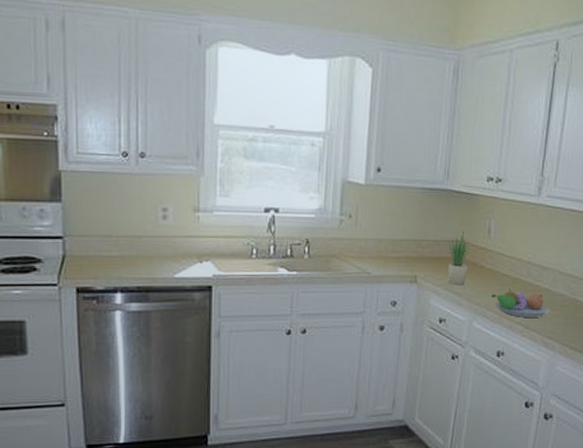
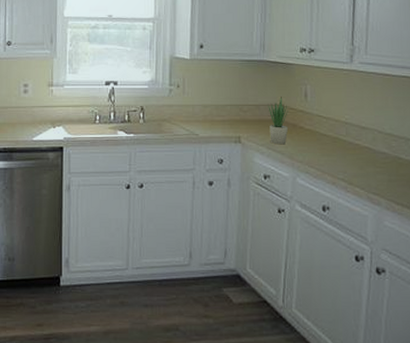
fruit bowl: present [491,288,549,317] -> none [312,146,371,174]

